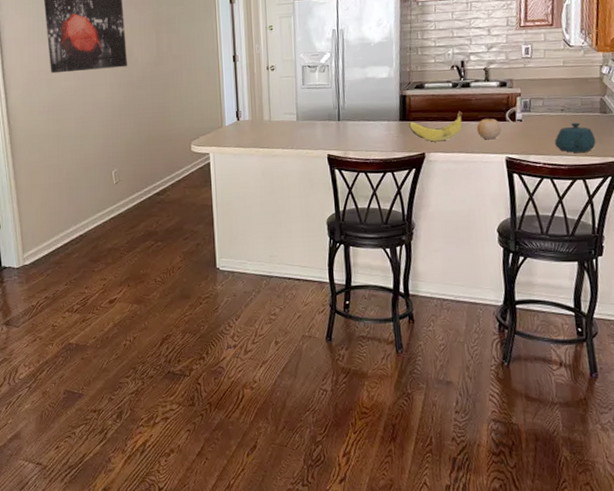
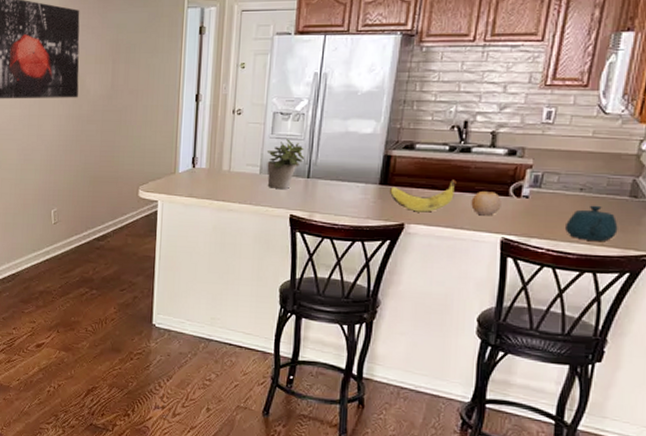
potted plant: none [300,88,334,133] -> present [266,139,305,189]

